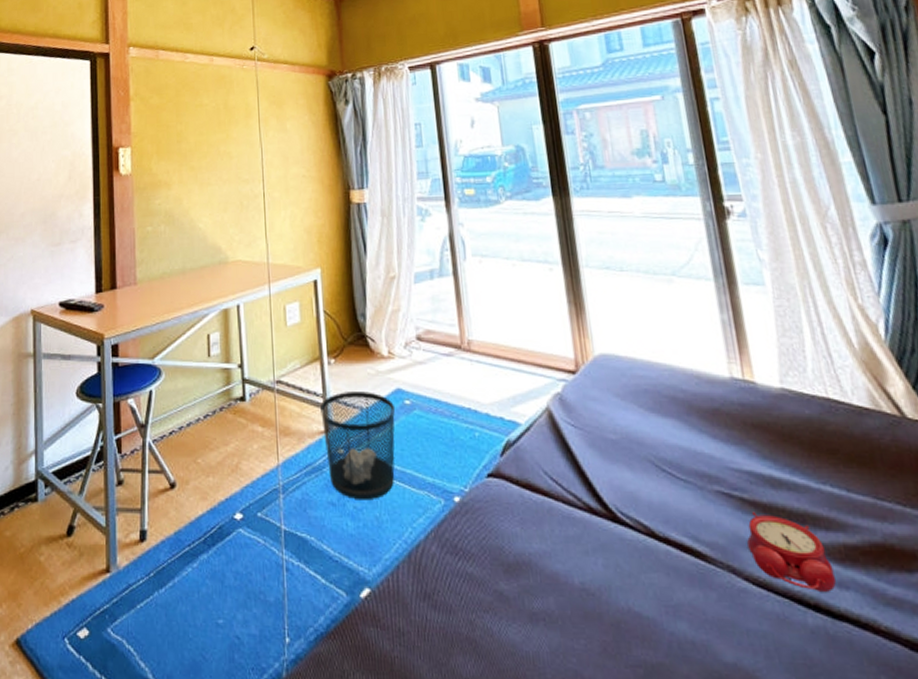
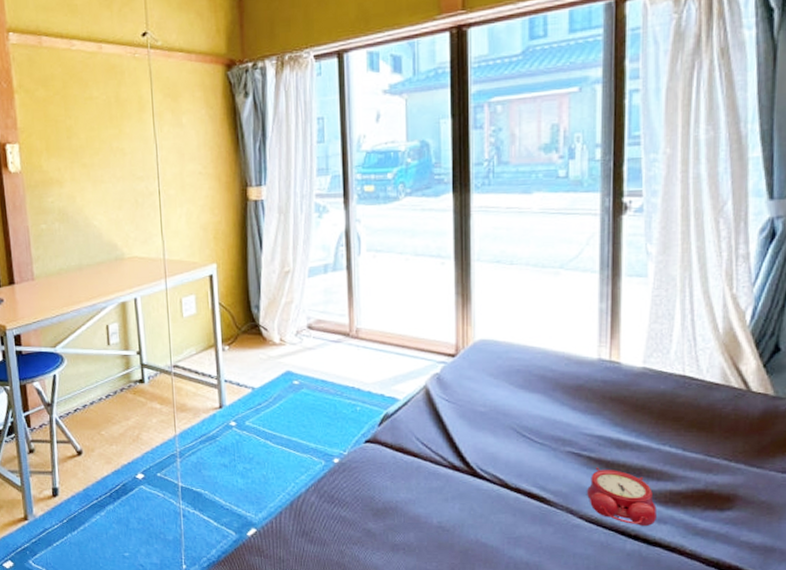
waste bin: present [319,392,395,499] -> none [213,374,284,461]

